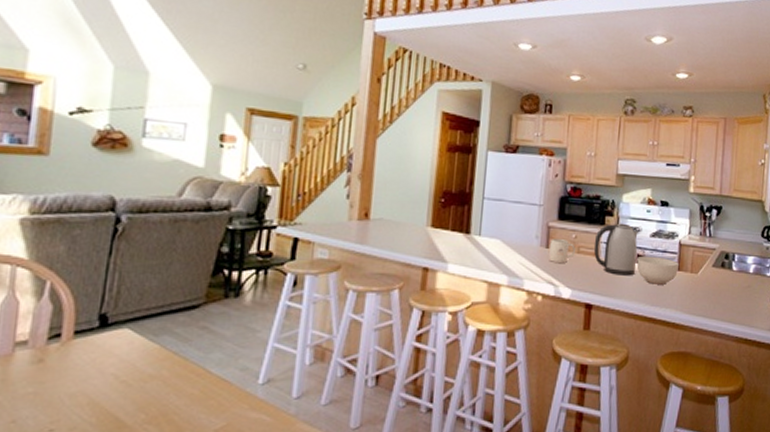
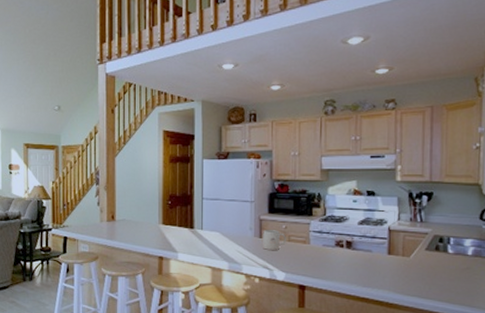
kettle: present [593,223,638,276] -> none [303,213,346,260]
bowl: present [637,255,680,285] -> none [346,242,390,268]

